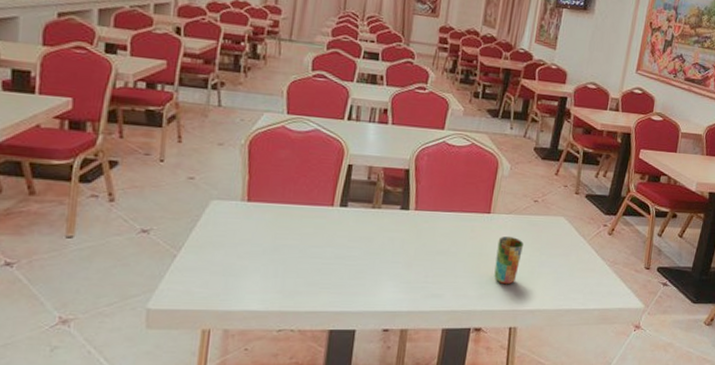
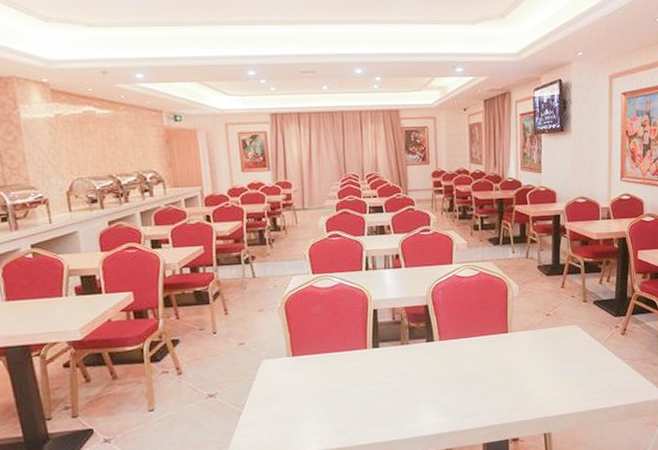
cup: present [494,237,524,285] -> none [519,351,544,396]

